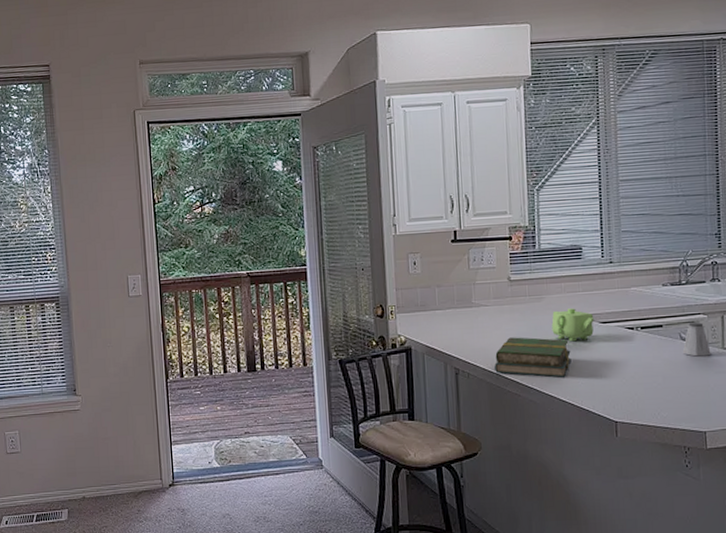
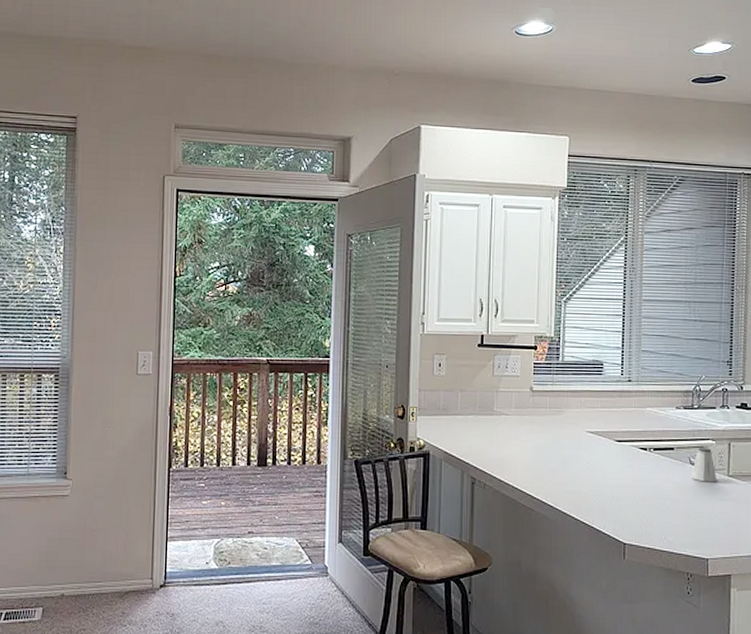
book: present [494,337,571,378] -> none [511,449,586,494]
teapot: present [551,308,594,342] -> none [569,424,610,459]

